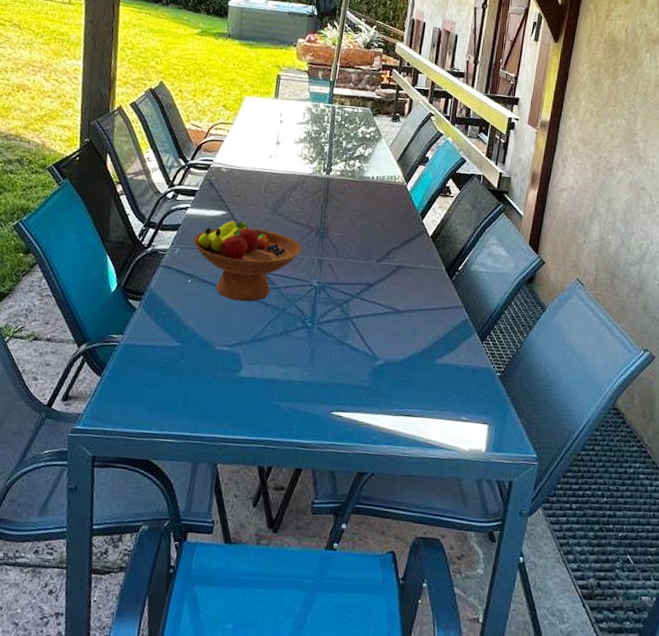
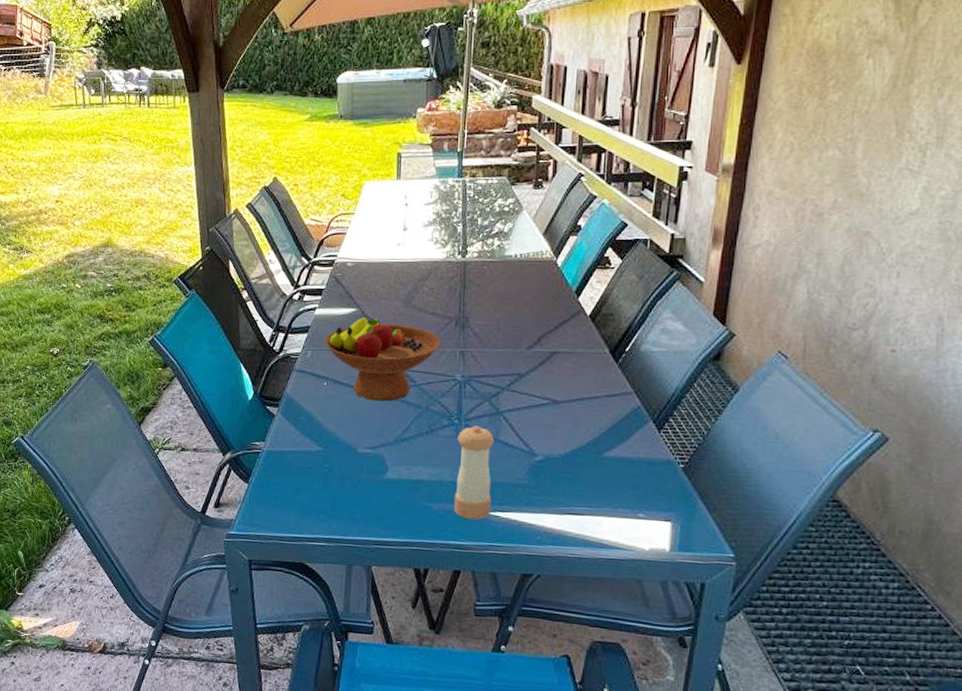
pepper shaker: none [301,329,343,420] -> present [454,426,495,520]

